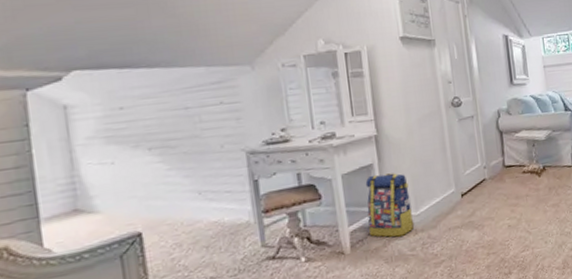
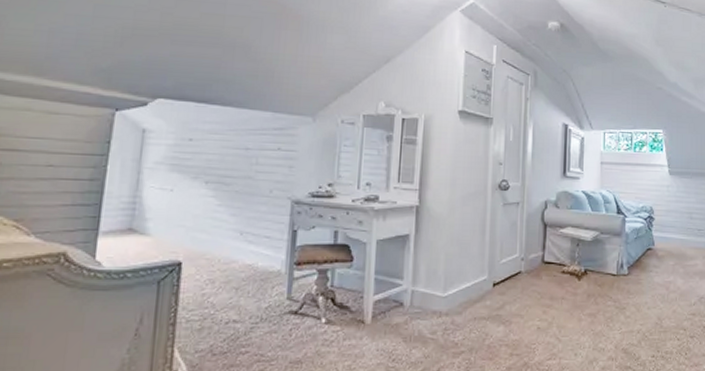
backpack: present [365,173,415,237] -> none [393,246,441,316]

